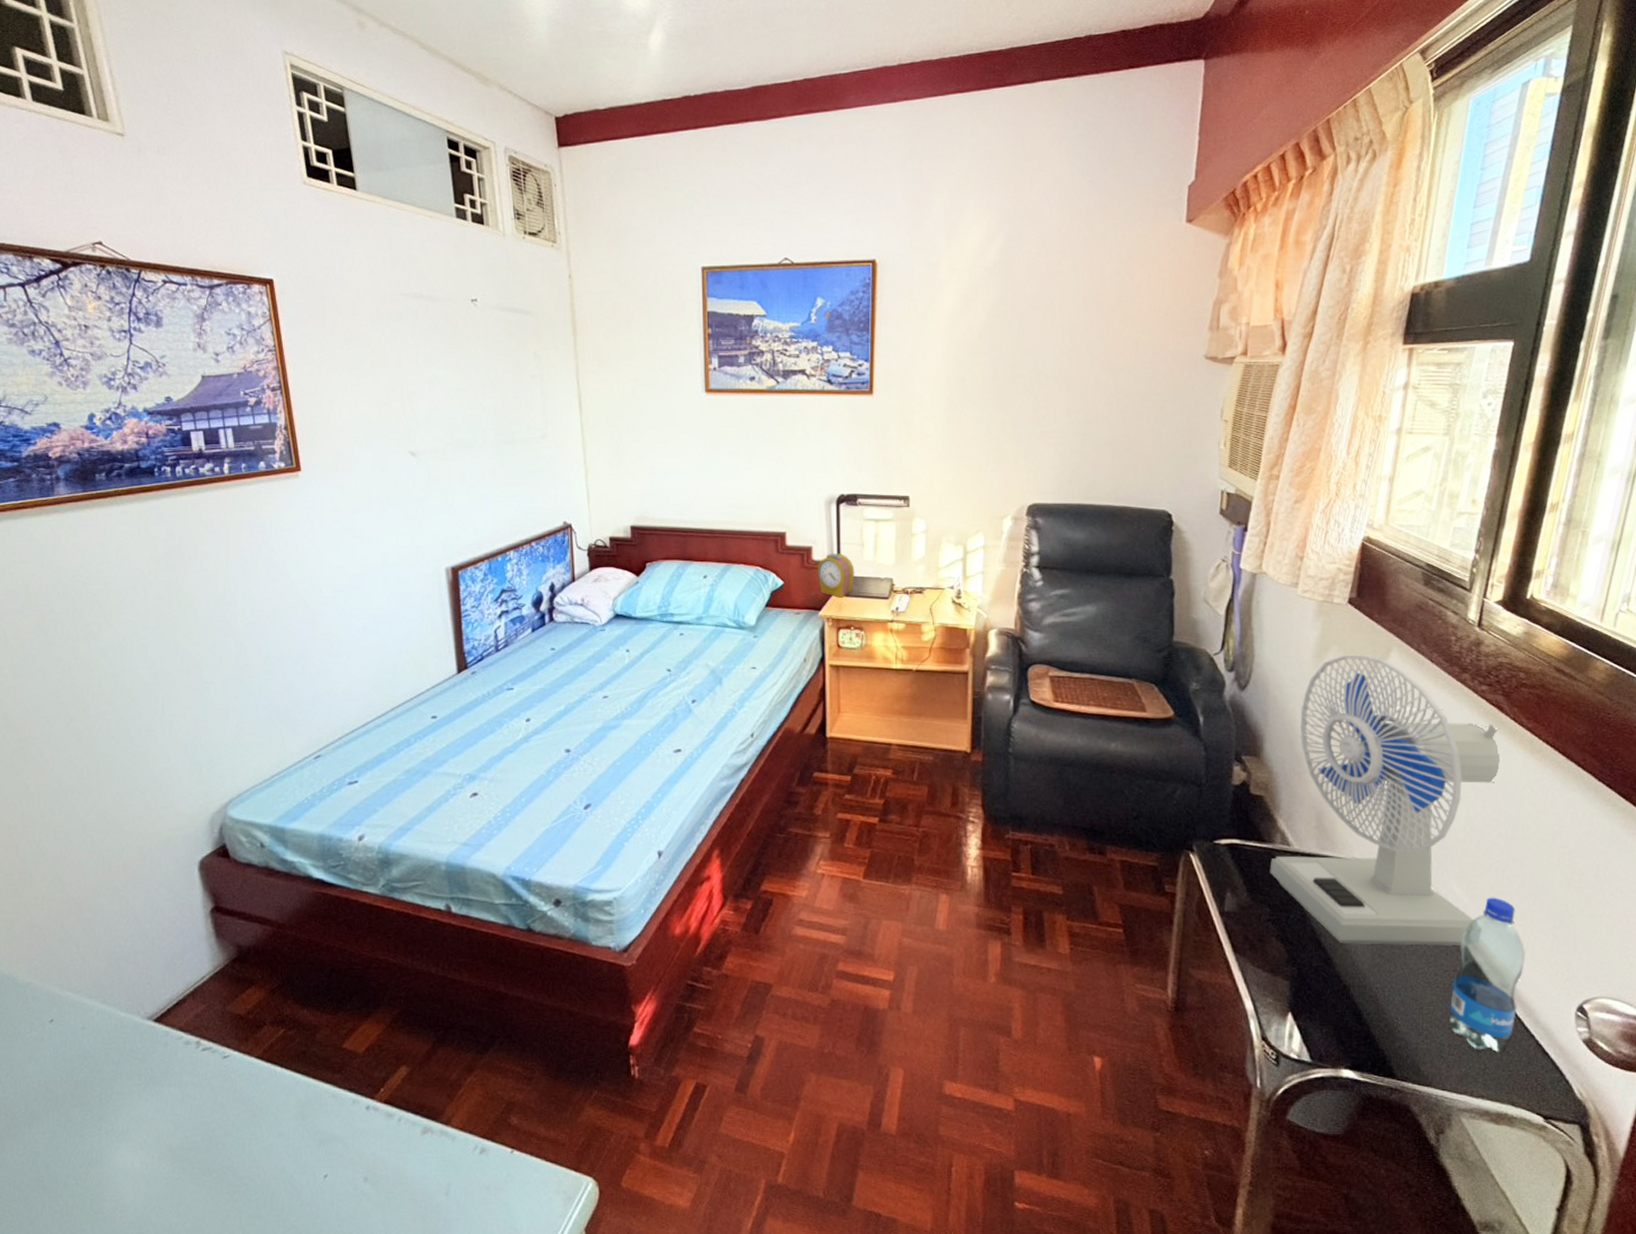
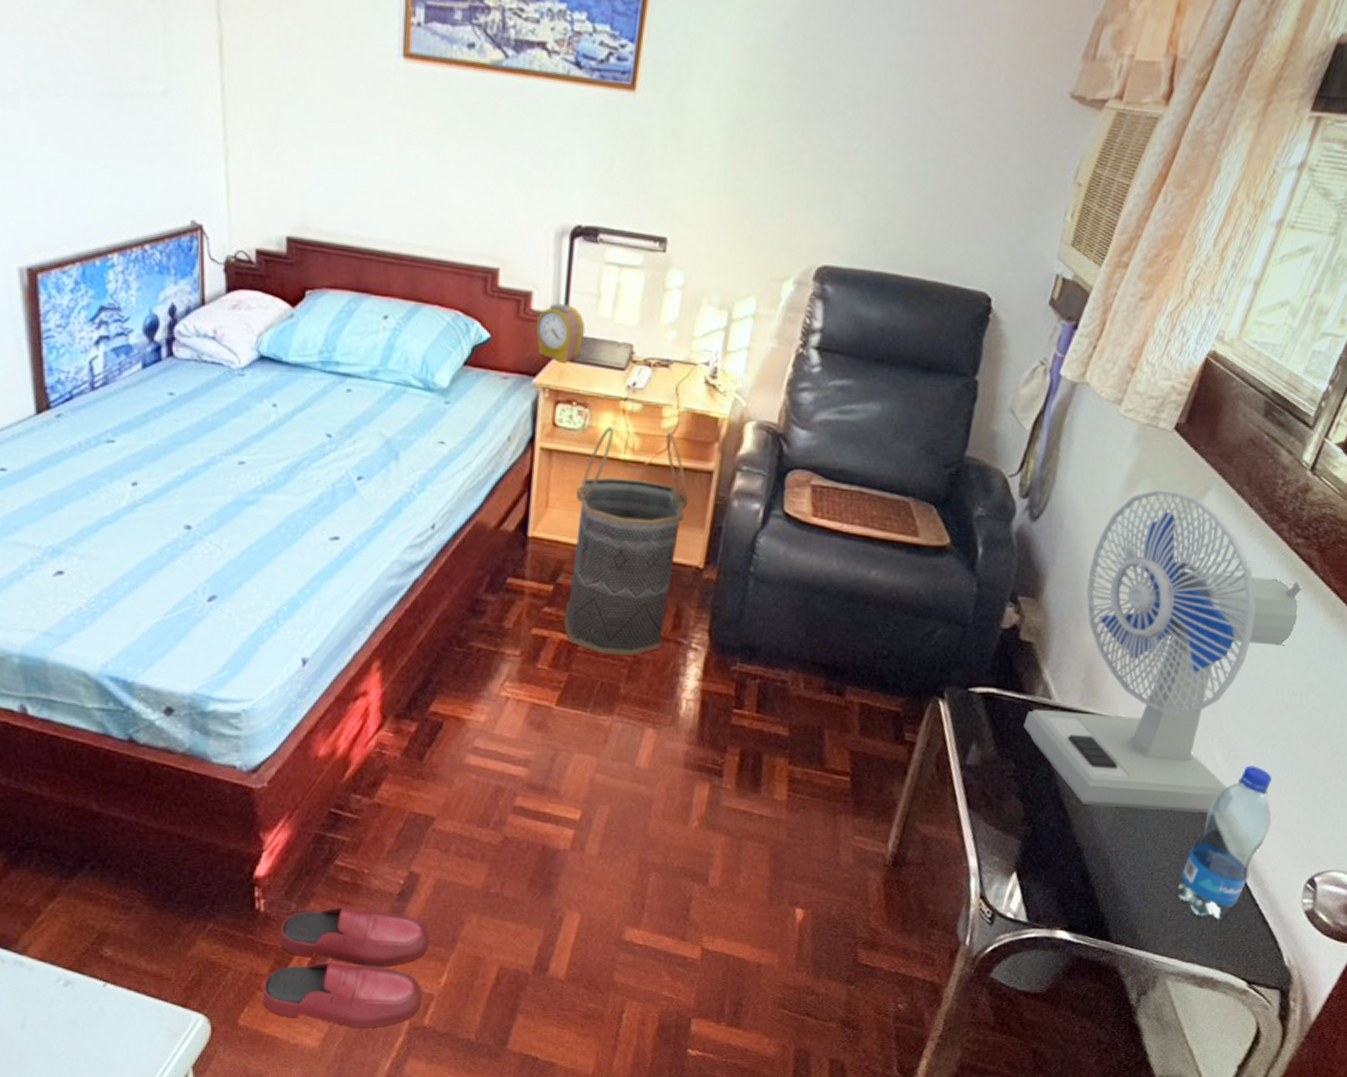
slippers: none [641,1071,776,1188] -> present [263,907,429,1029]
basket: none [861,644,951,831] -> present [563,427,688,656]

